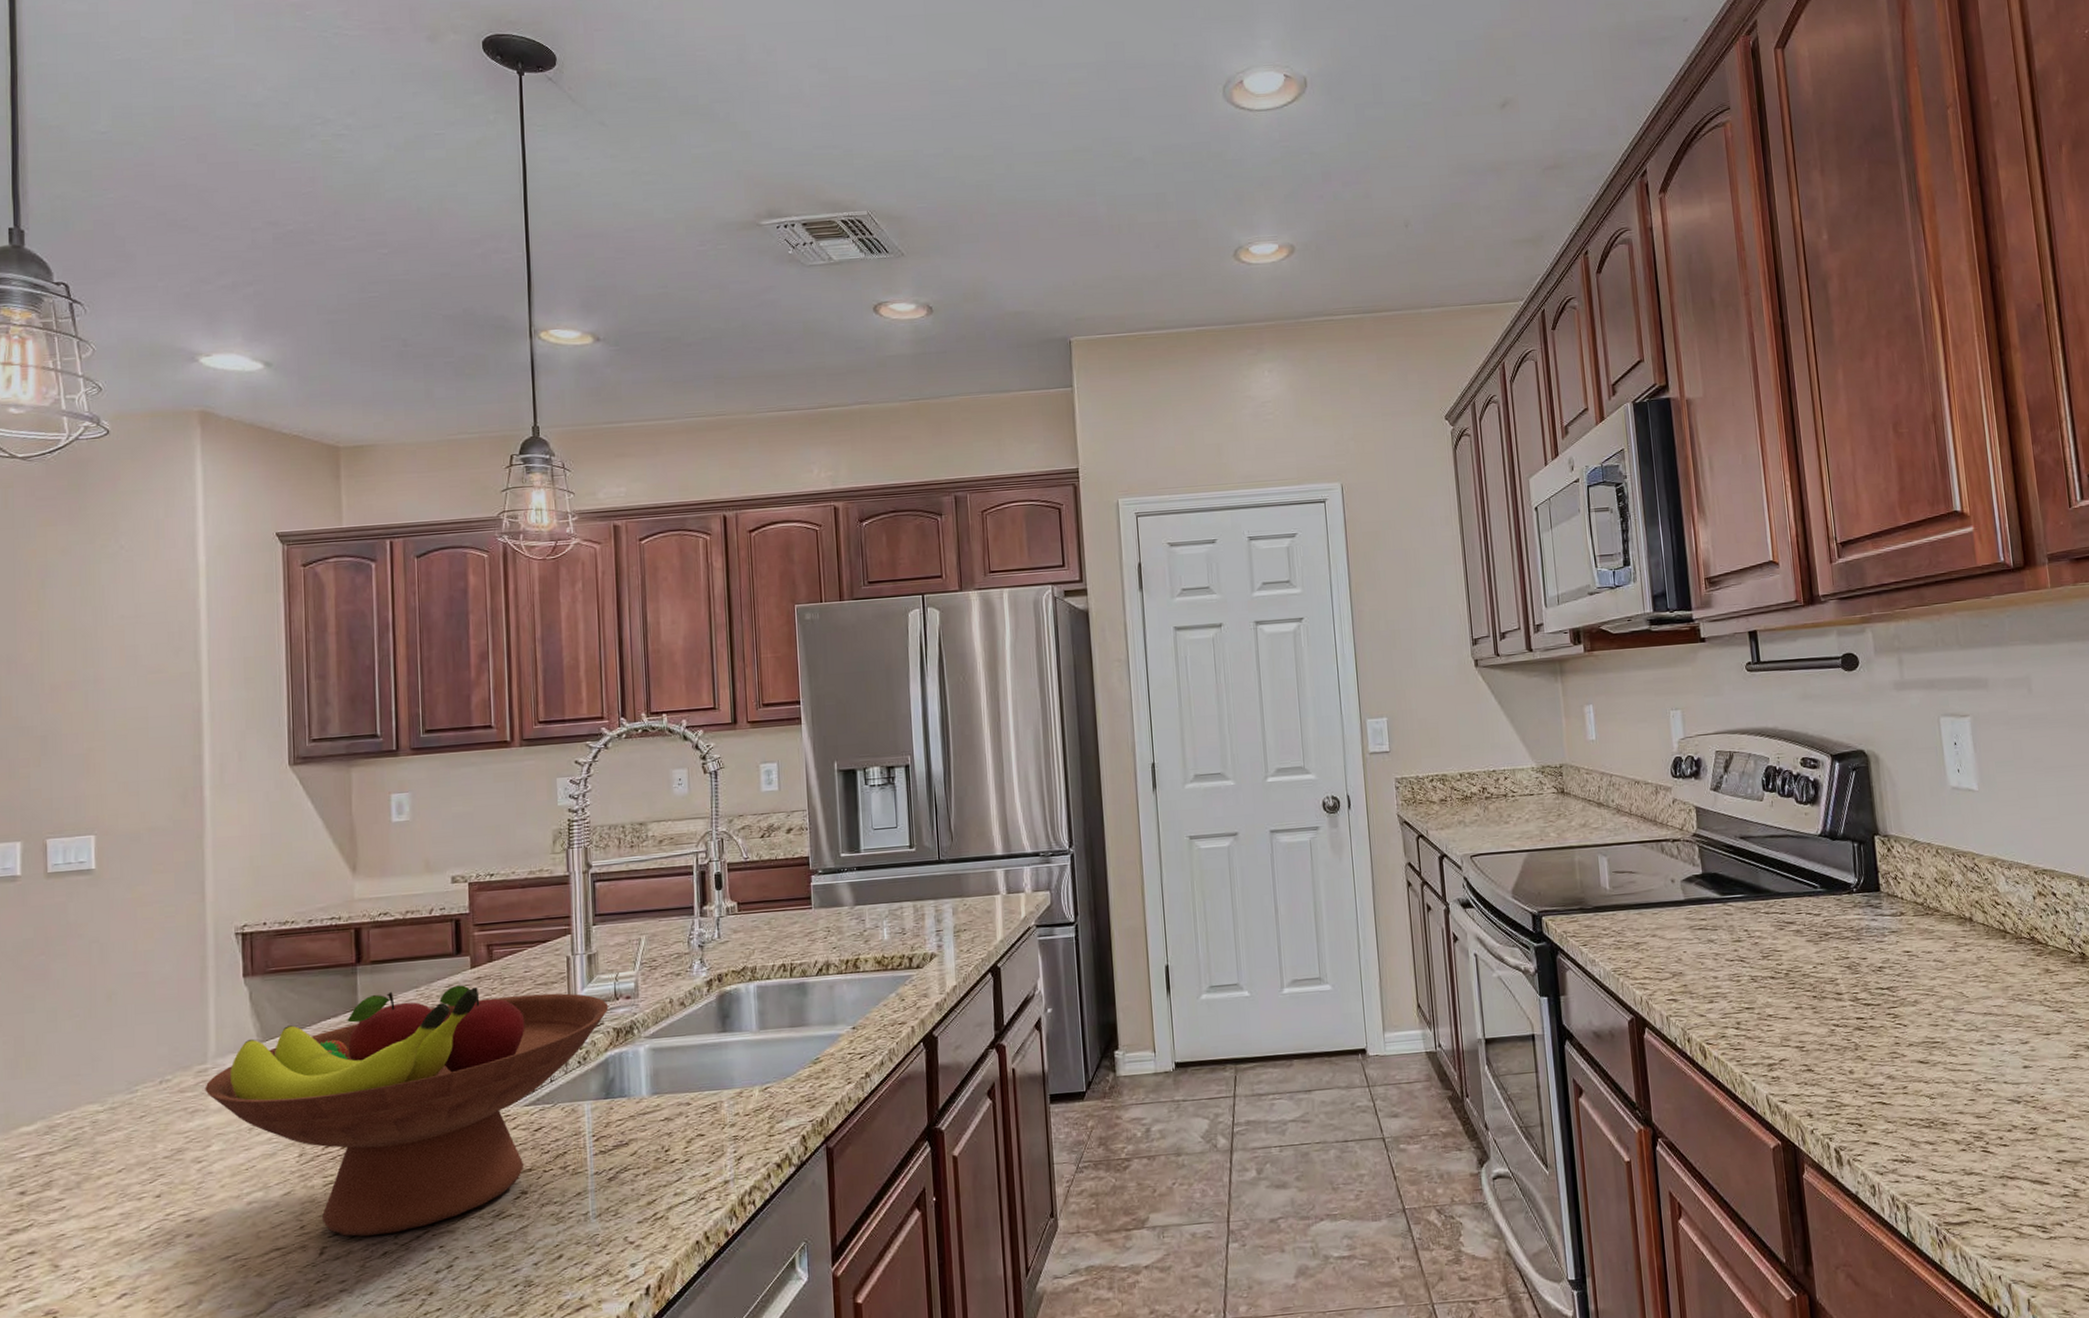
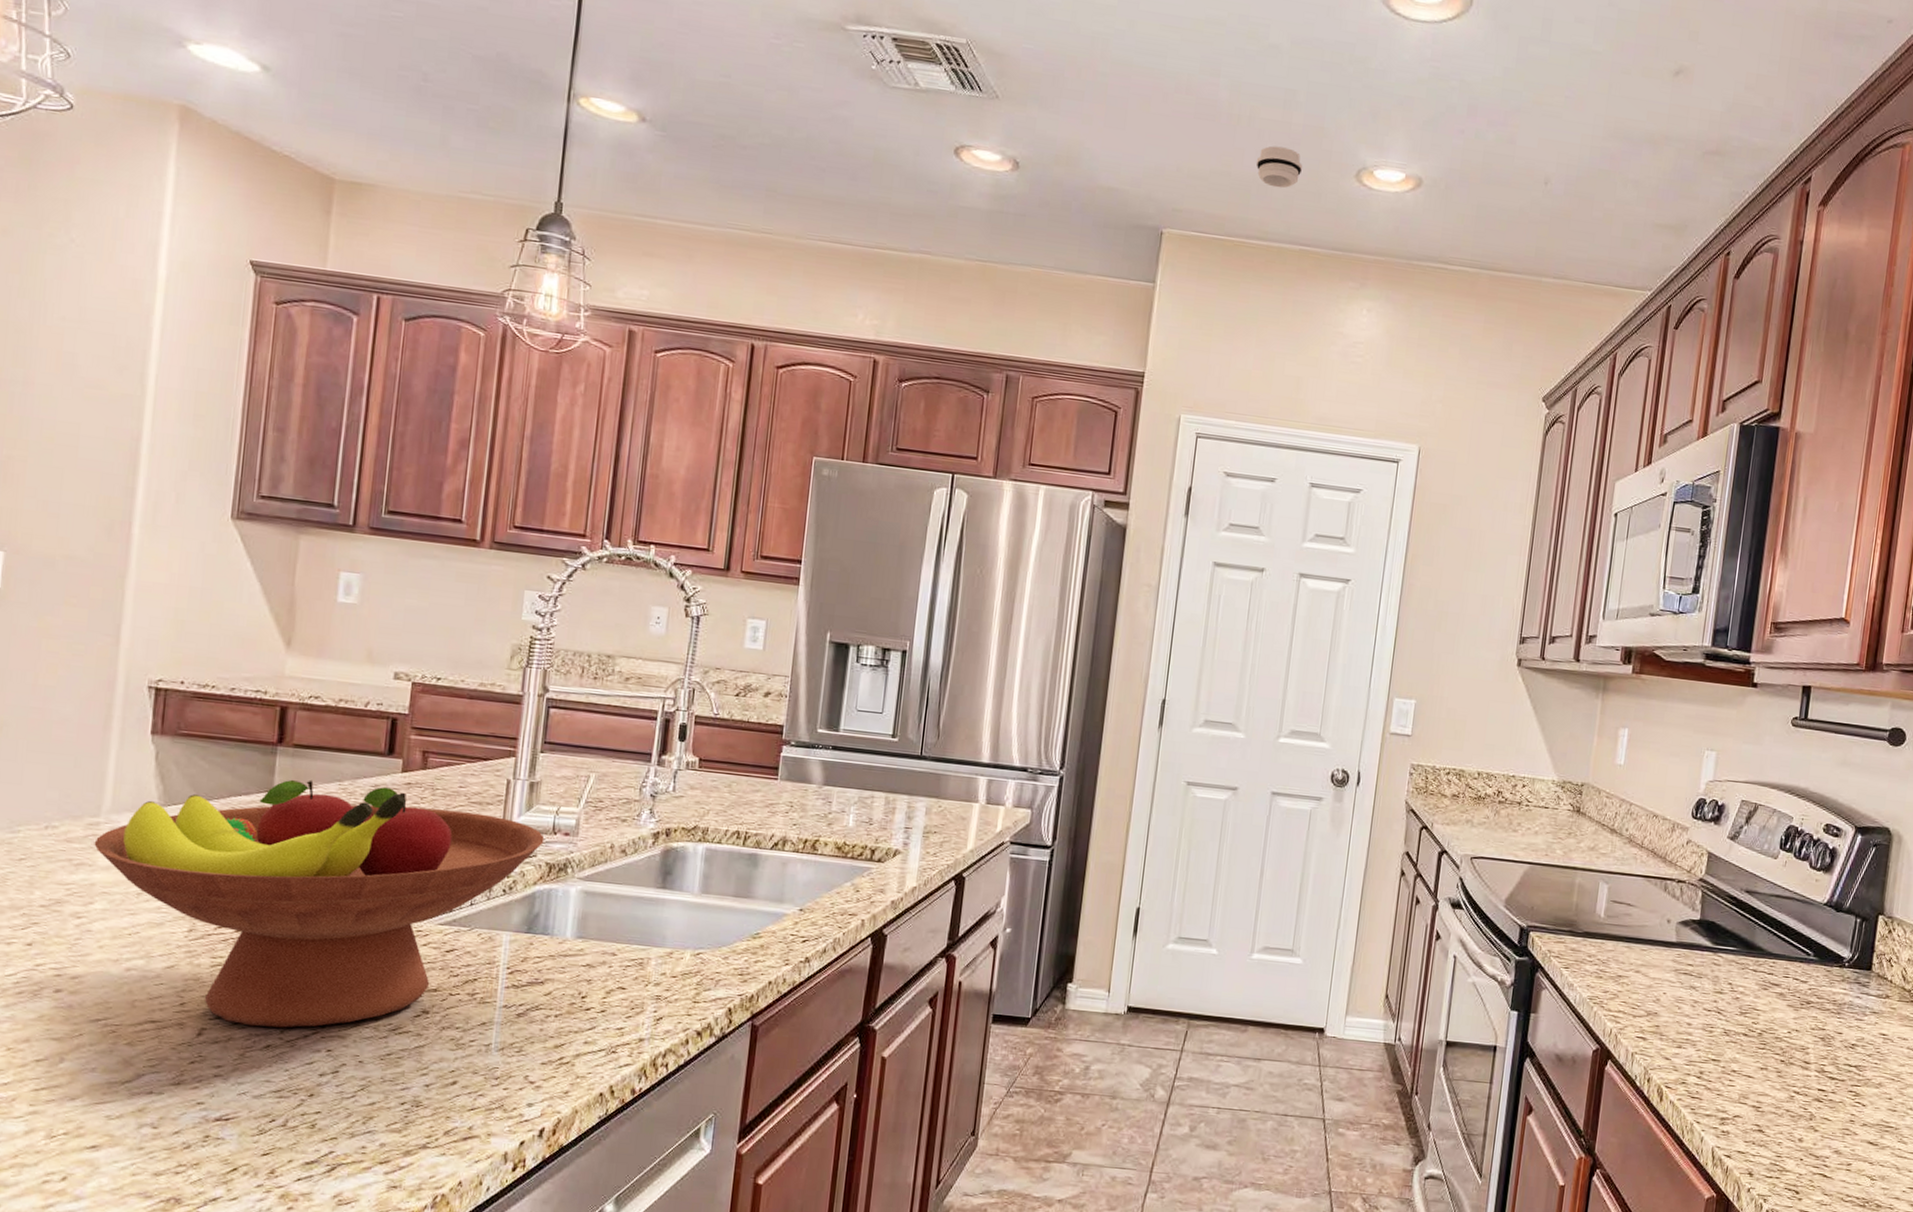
smoke detector: none [1142,244,1185,281] -> present [1256,145,1303,189]

